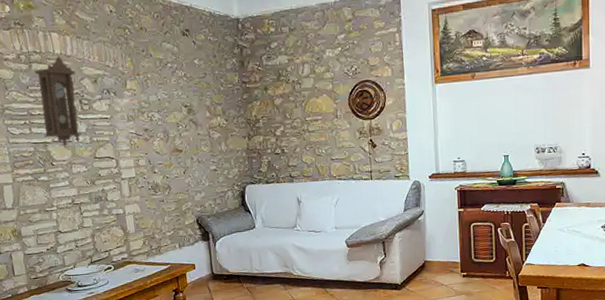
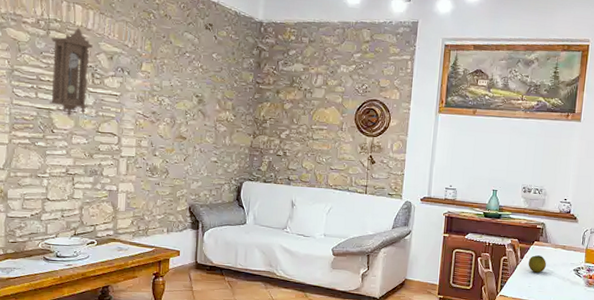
fruit: none [552,217,571,235] -> present [528,255,546,273]

